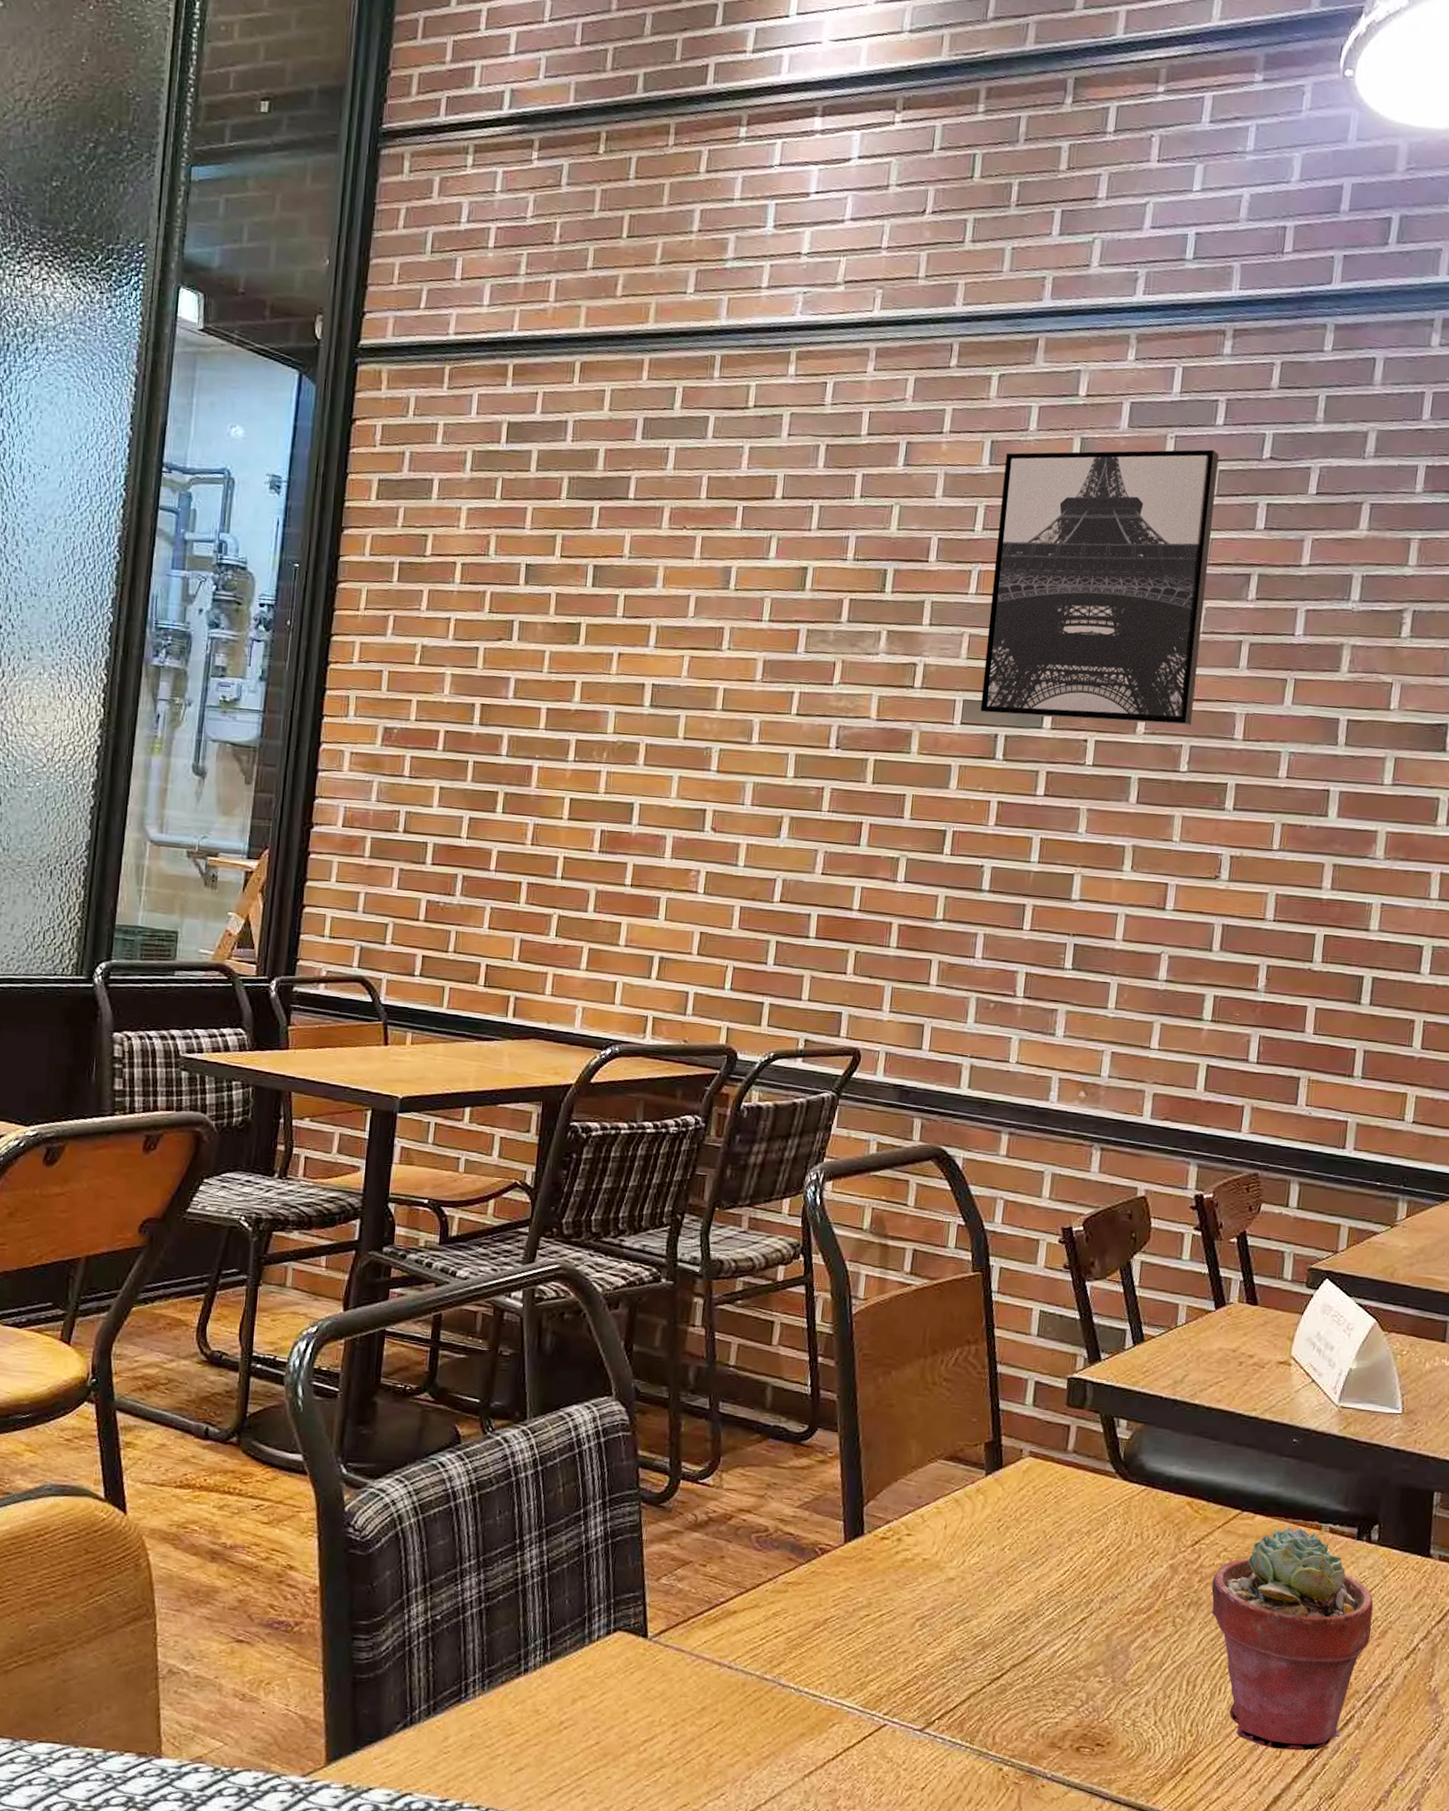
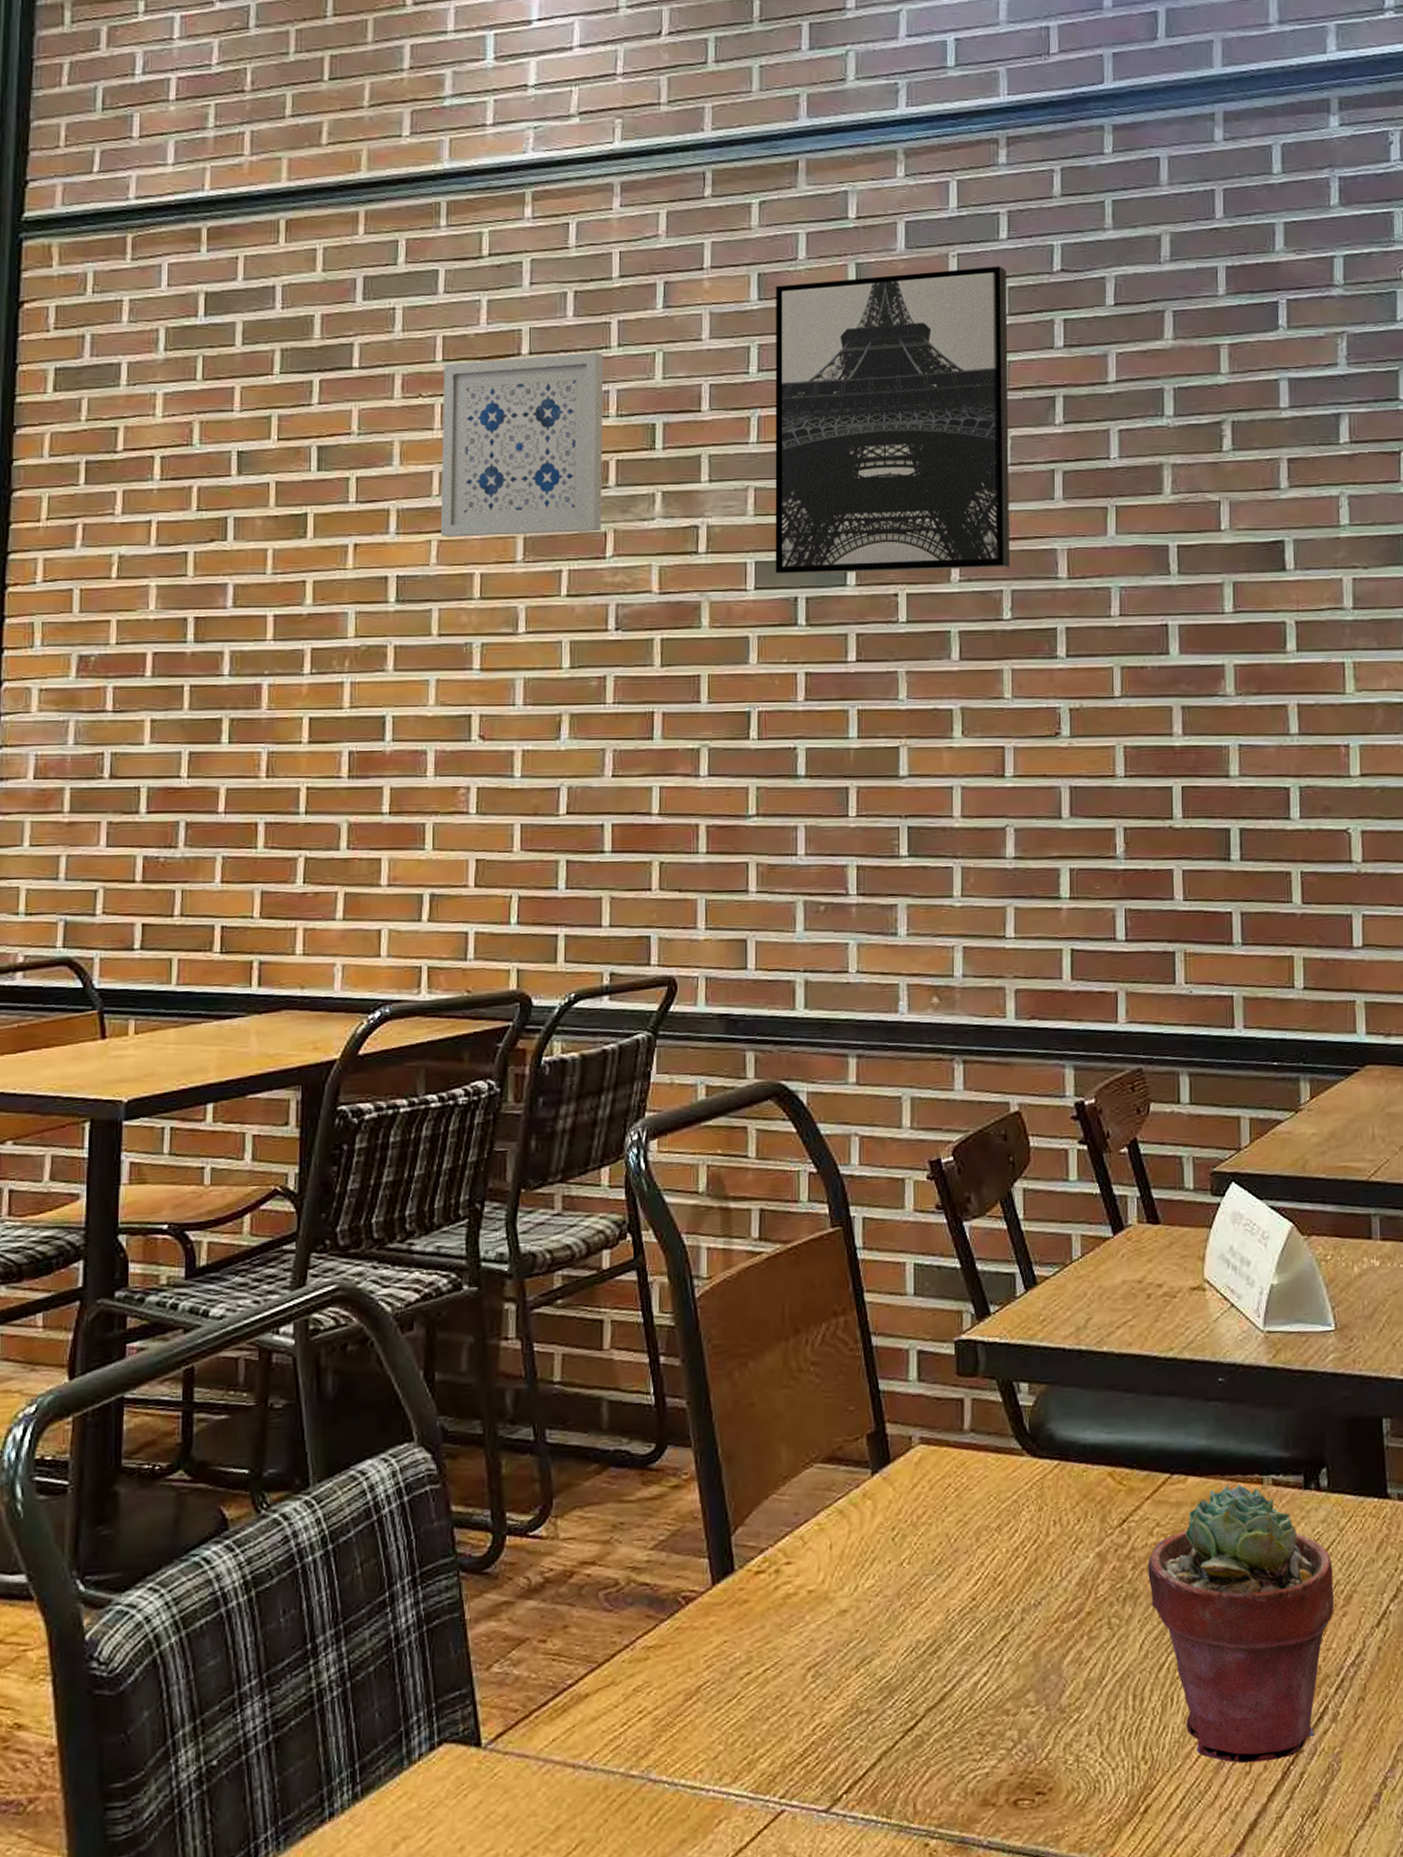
wall art: none [692,500,847,661] -> present [440,352,604,537]

